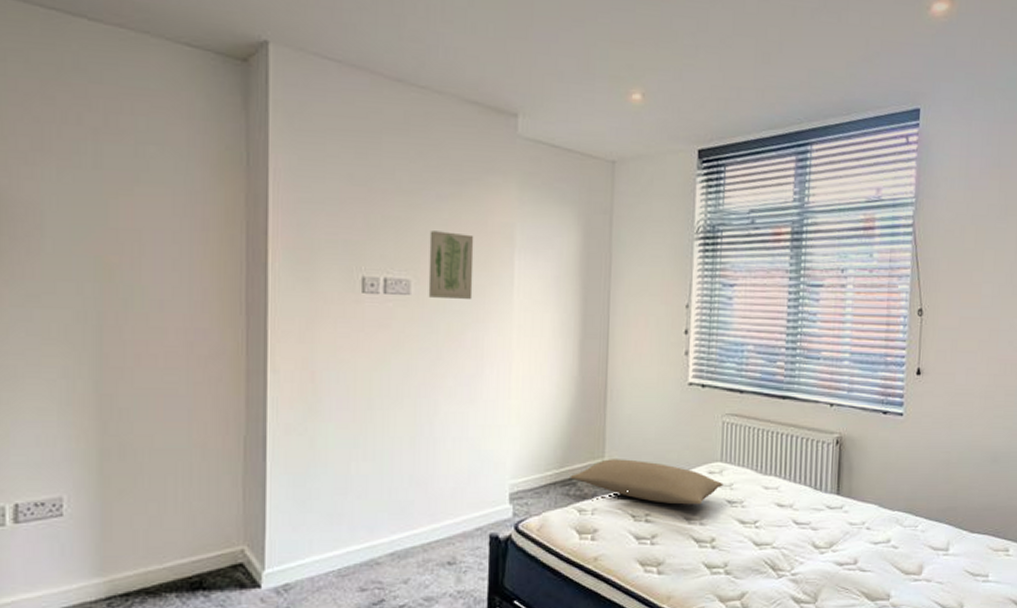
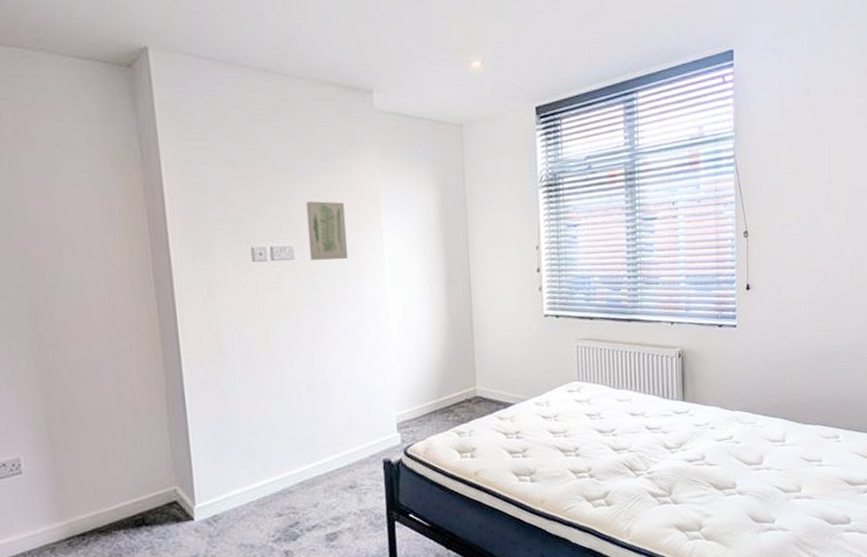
pillow: present [570,459,724,505] -> none [447,385,582,421]

